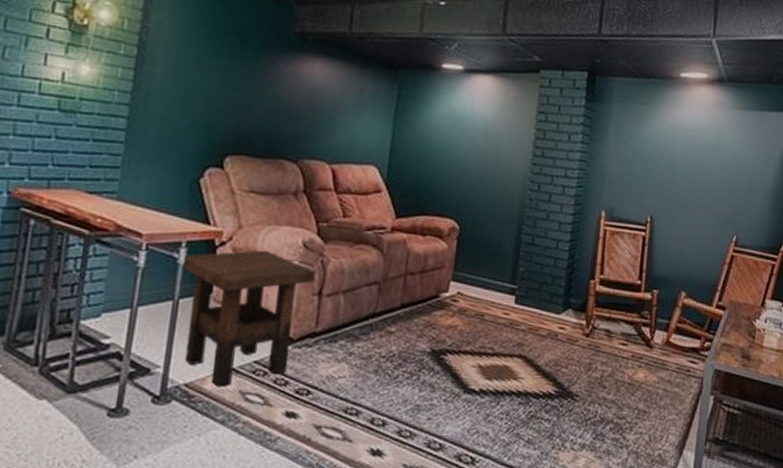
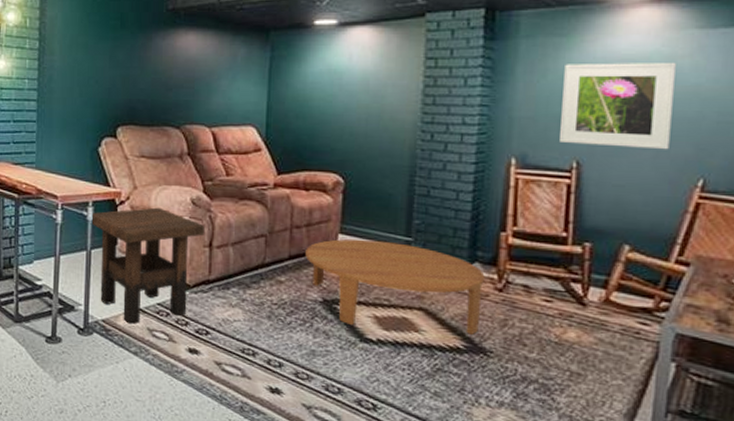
coffee table: none [417,286,576,380] -> present [305,239,485,335]
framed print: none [639,129,722,210] -> present [560,62,676,150]

